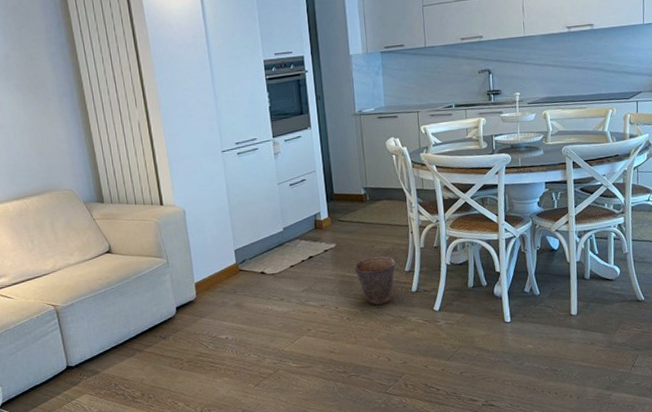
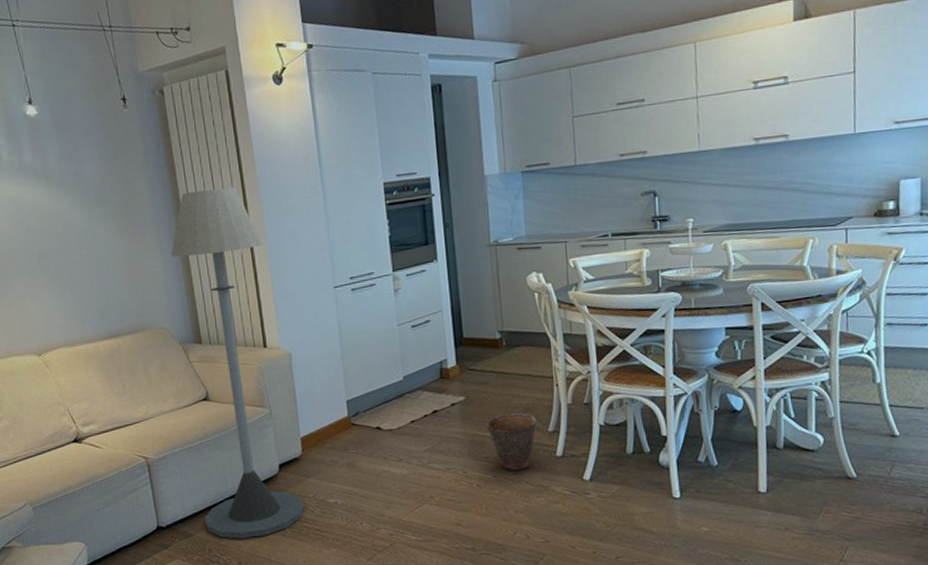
floor lamp: none [73,62,199,374] -> present [170,187,305,539]

